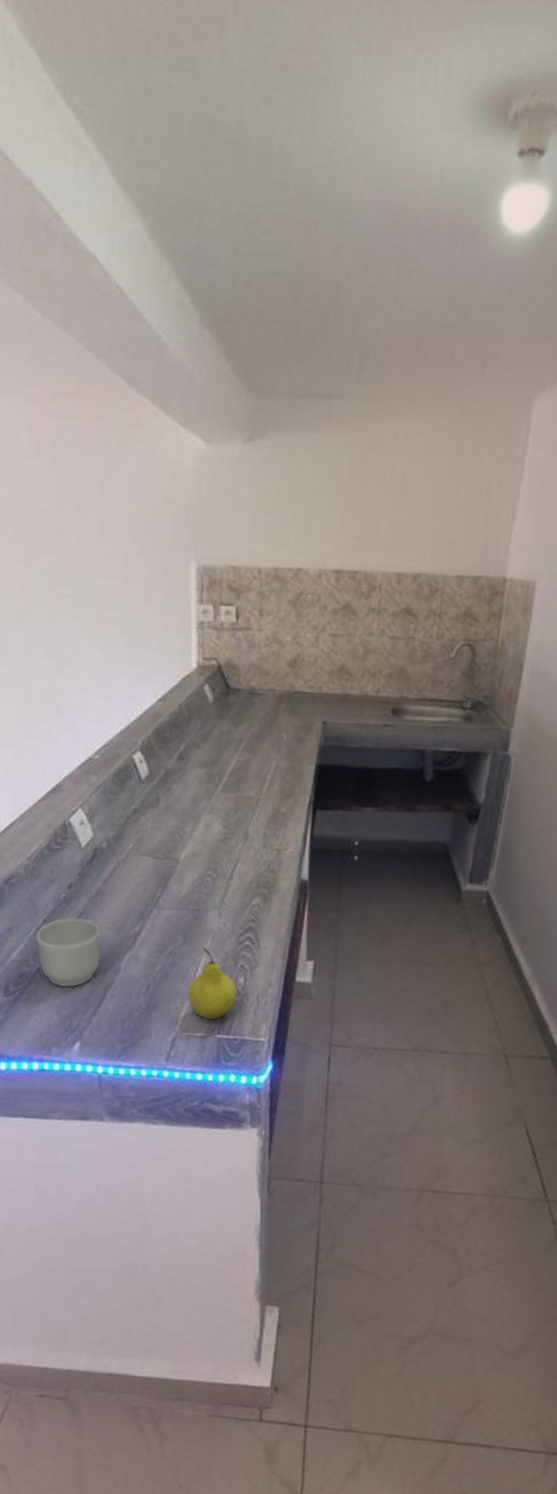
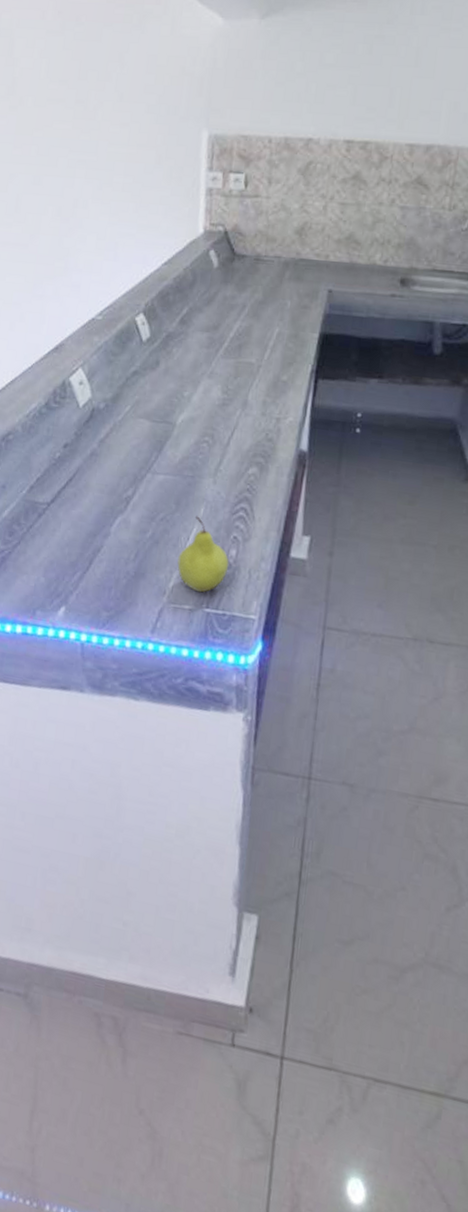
mug: present [36,917,101,987] -> none [28,477,92,549]

